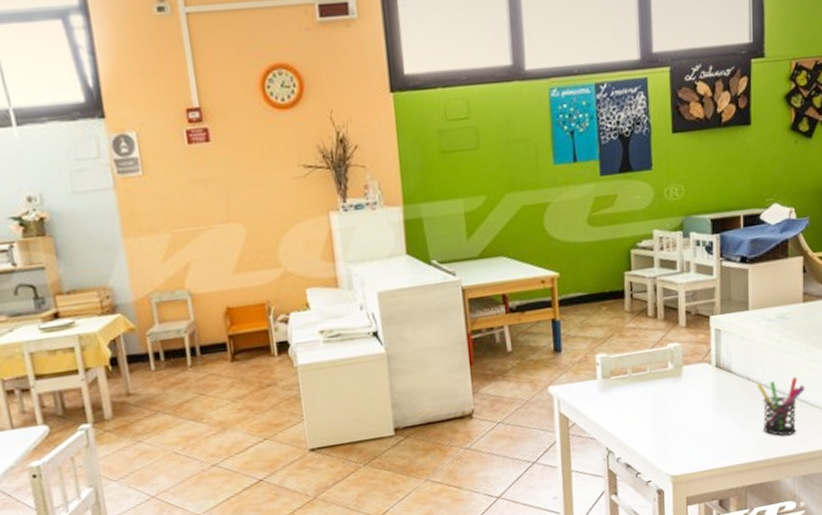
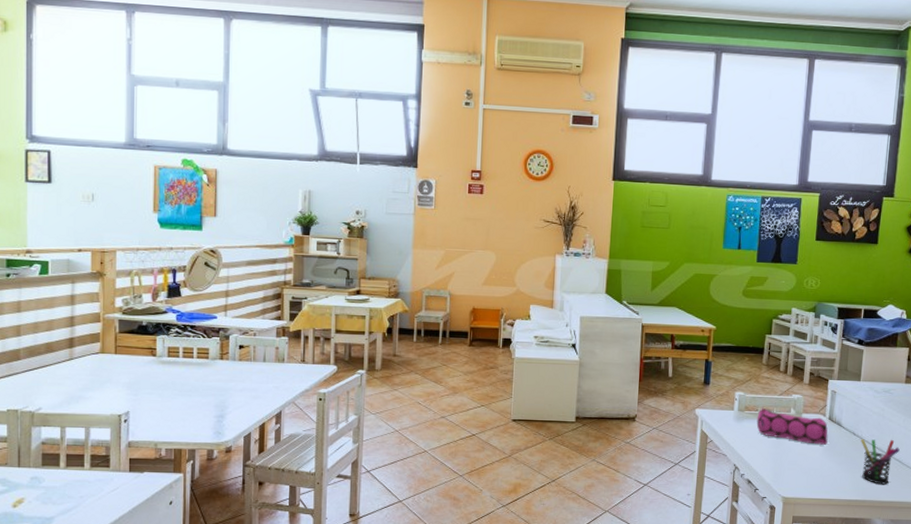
pencil case: none [627,366,718,405] -> present [756,406,828,446]

